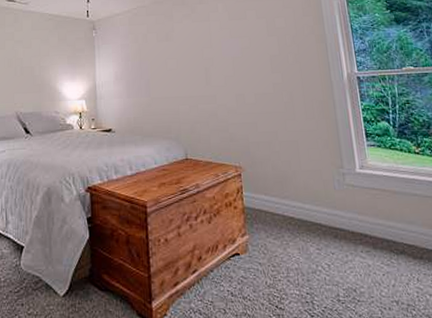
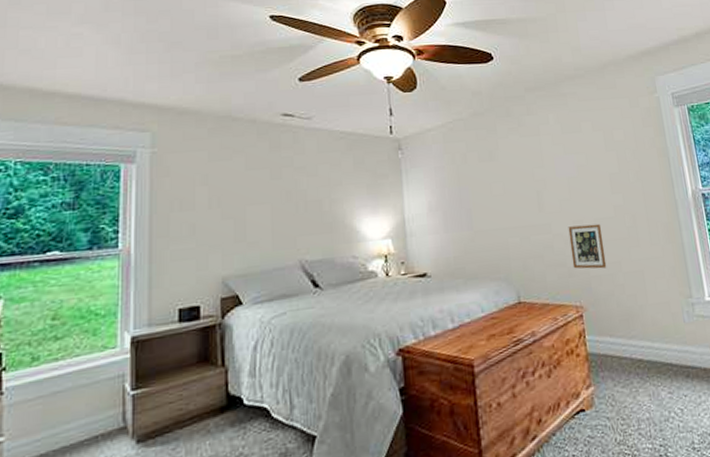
picture frame: none [231,98,265,137] -> present [568,223,607,269]

